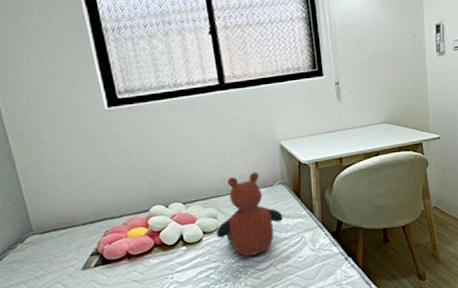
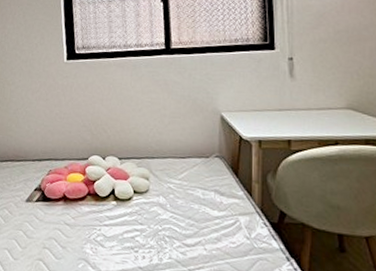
teddy bear: present [216,172,283,257] -> none [146,139,217,228]

